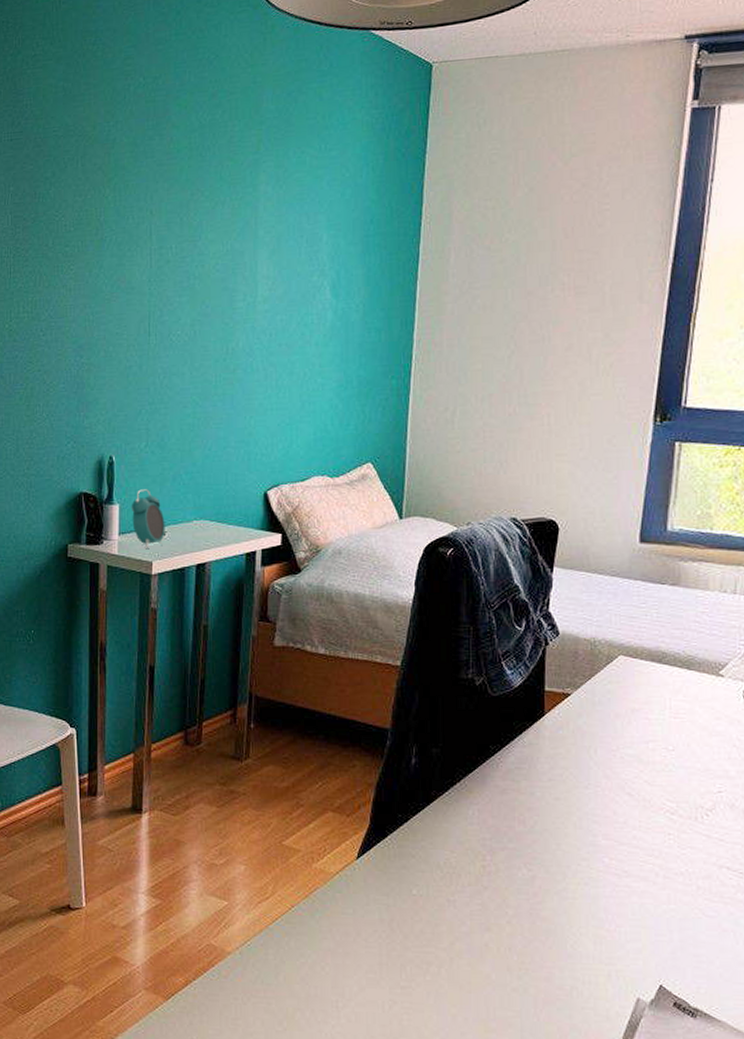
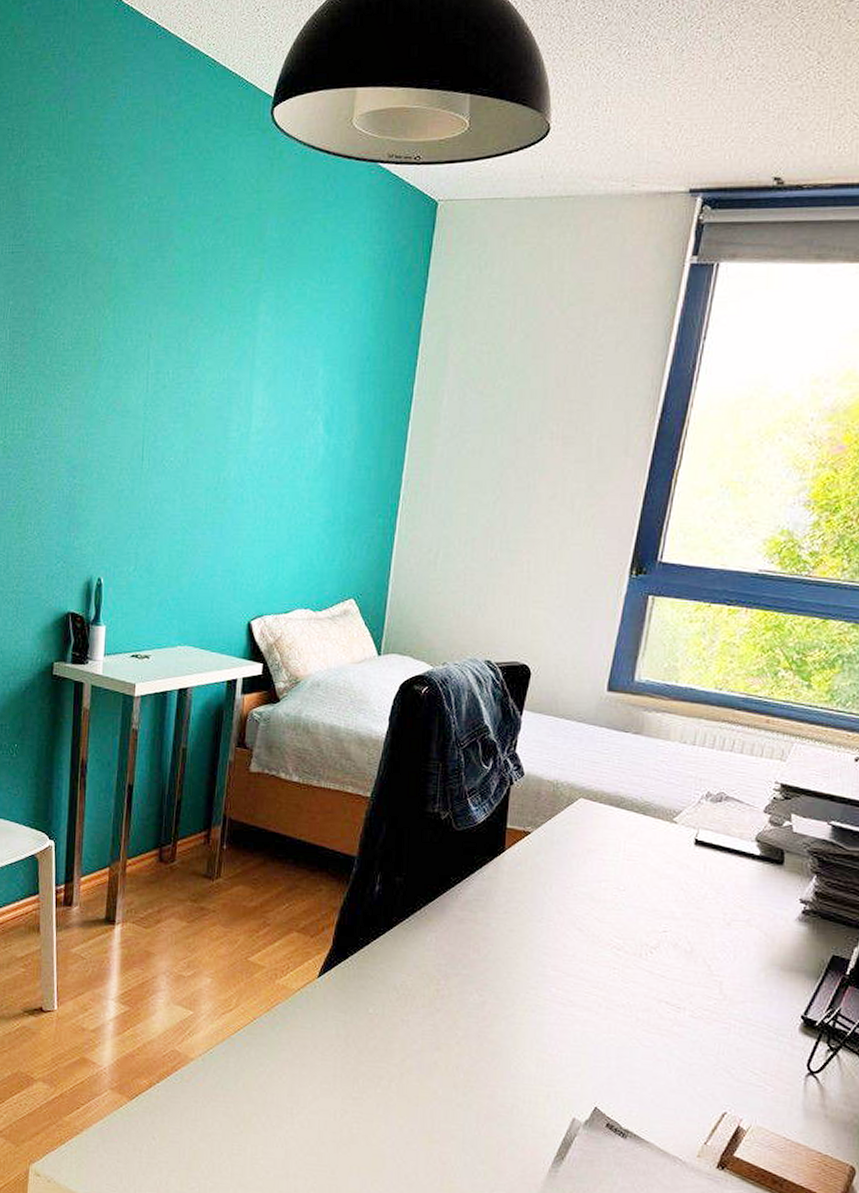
alarm clock: present [131,489,165,550] -> none [117,612,150,672]

